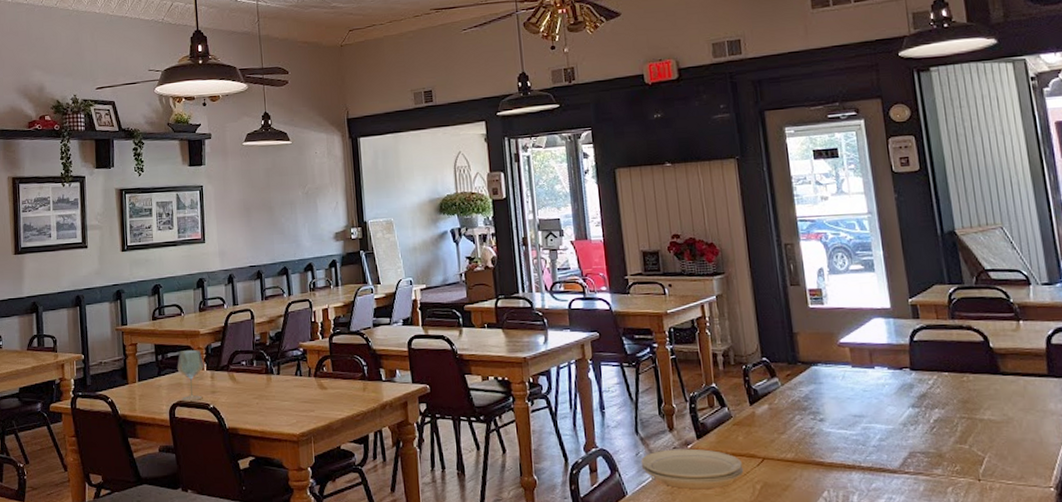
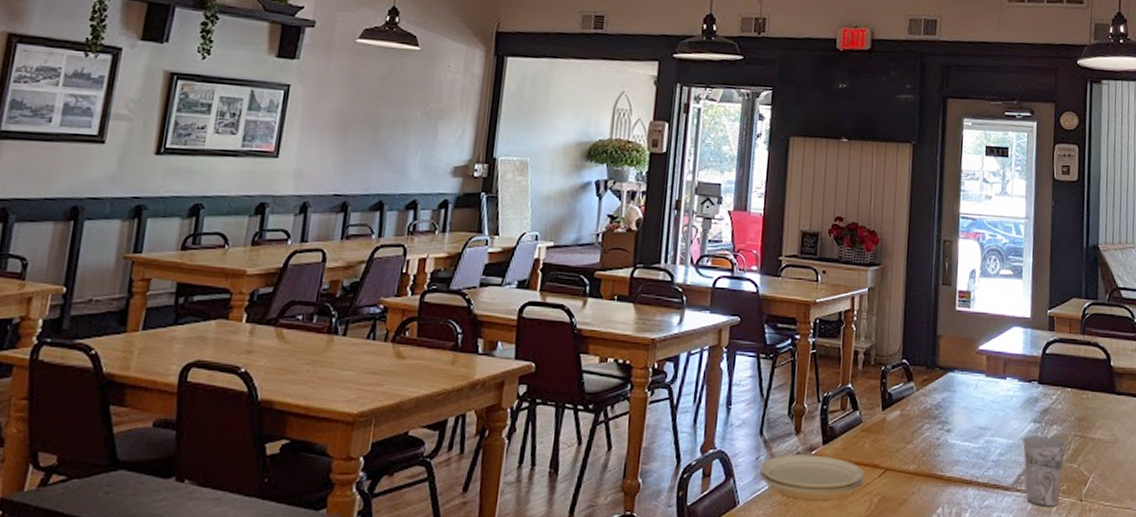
wine glass: present [177,350,204,402] -> none [200,294,243,363]
cup: none [903,420,954,487] -> present [1022,436,1065,507]

